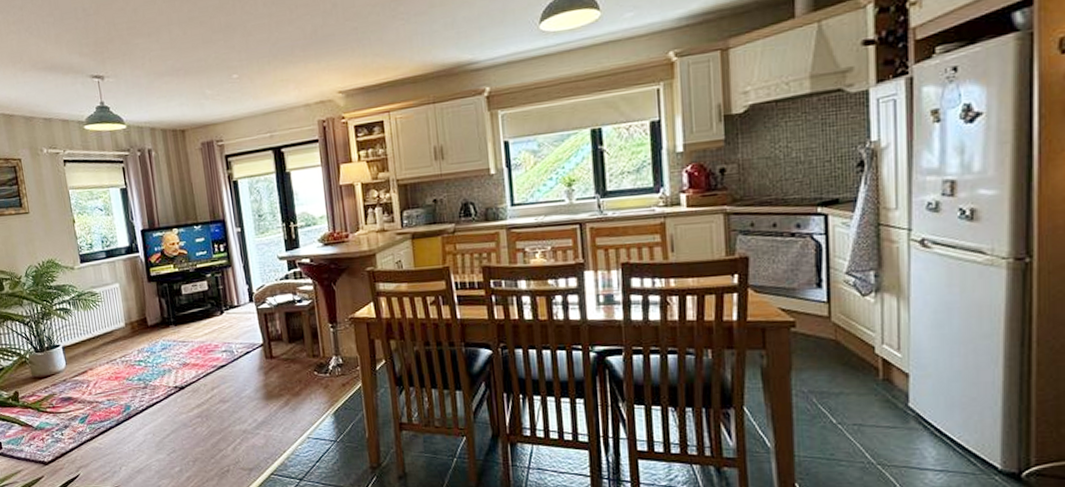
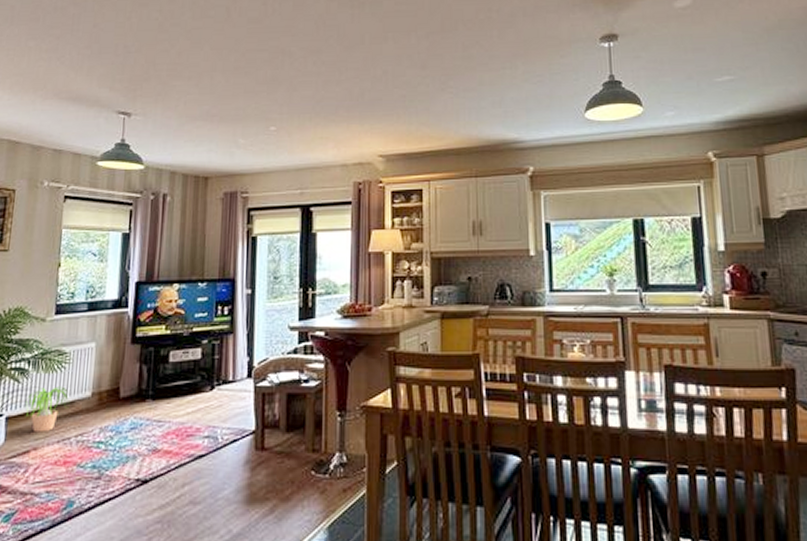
potted plant: none [74,320,107,357] -> present [25,386,68,432]

